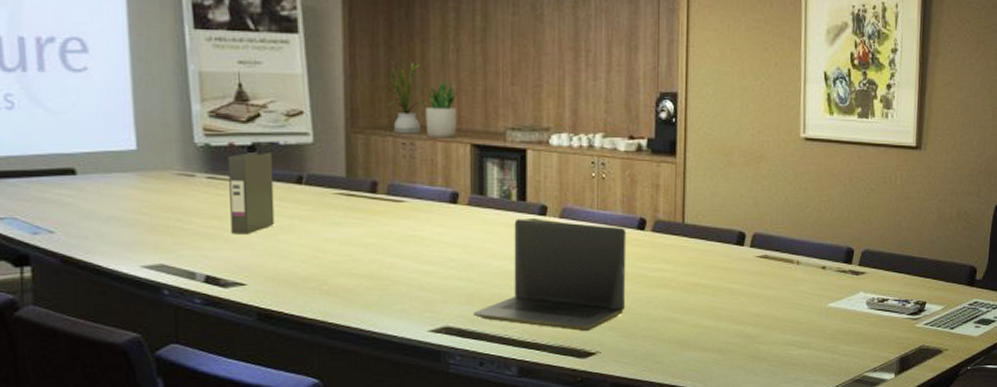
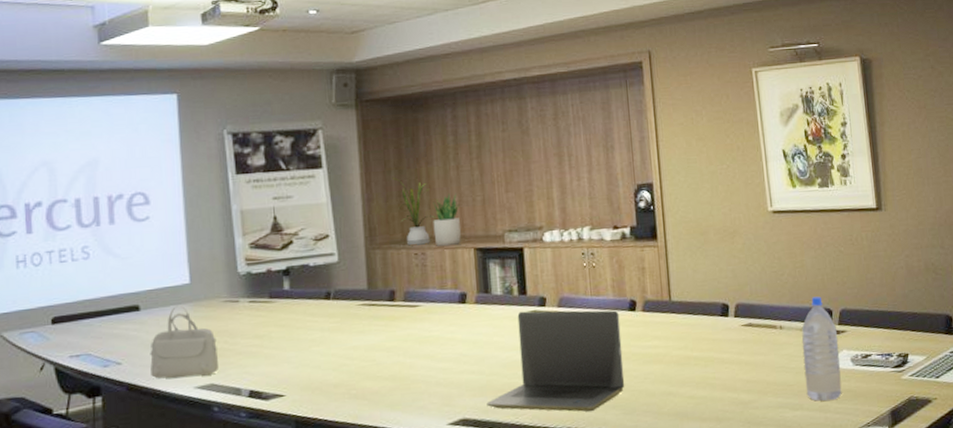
handbag: none [88,173,171,255] -> present [150,305,219,379]
binder: present [228,151,275,235] -> none [267,273,308,351]
water bottle: none [816,234,857,343] -> present [801,296,842,402]

